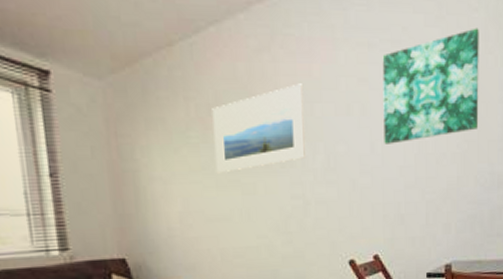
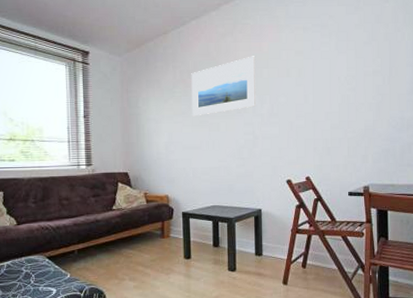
wall art: present [382,28,479,144] -> none [314,14,390,97]

